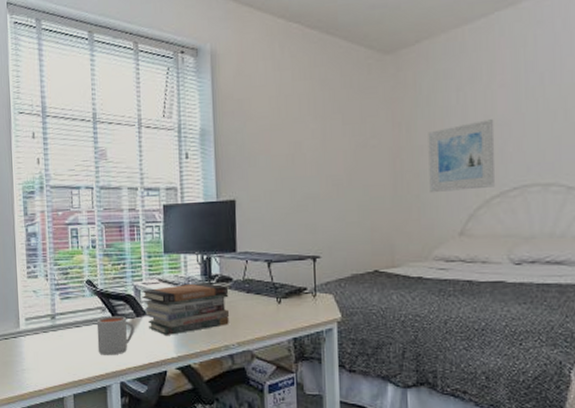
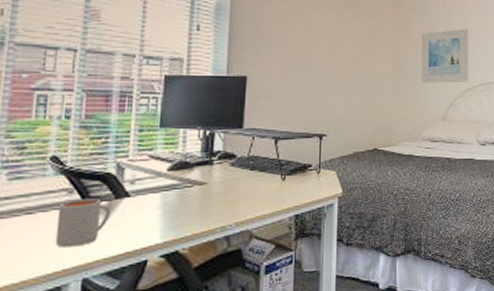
book stack: present [142,283,229,335] -> none [125,160,231,219]

